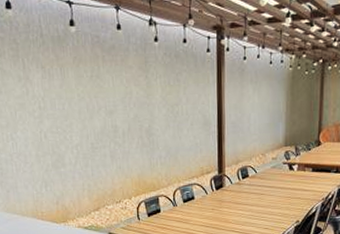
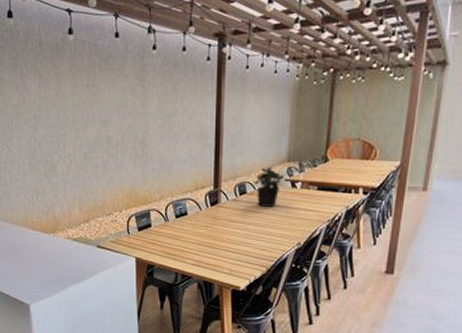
potted plant: none [255,150,283,189] -> present [254,165,285,207]

